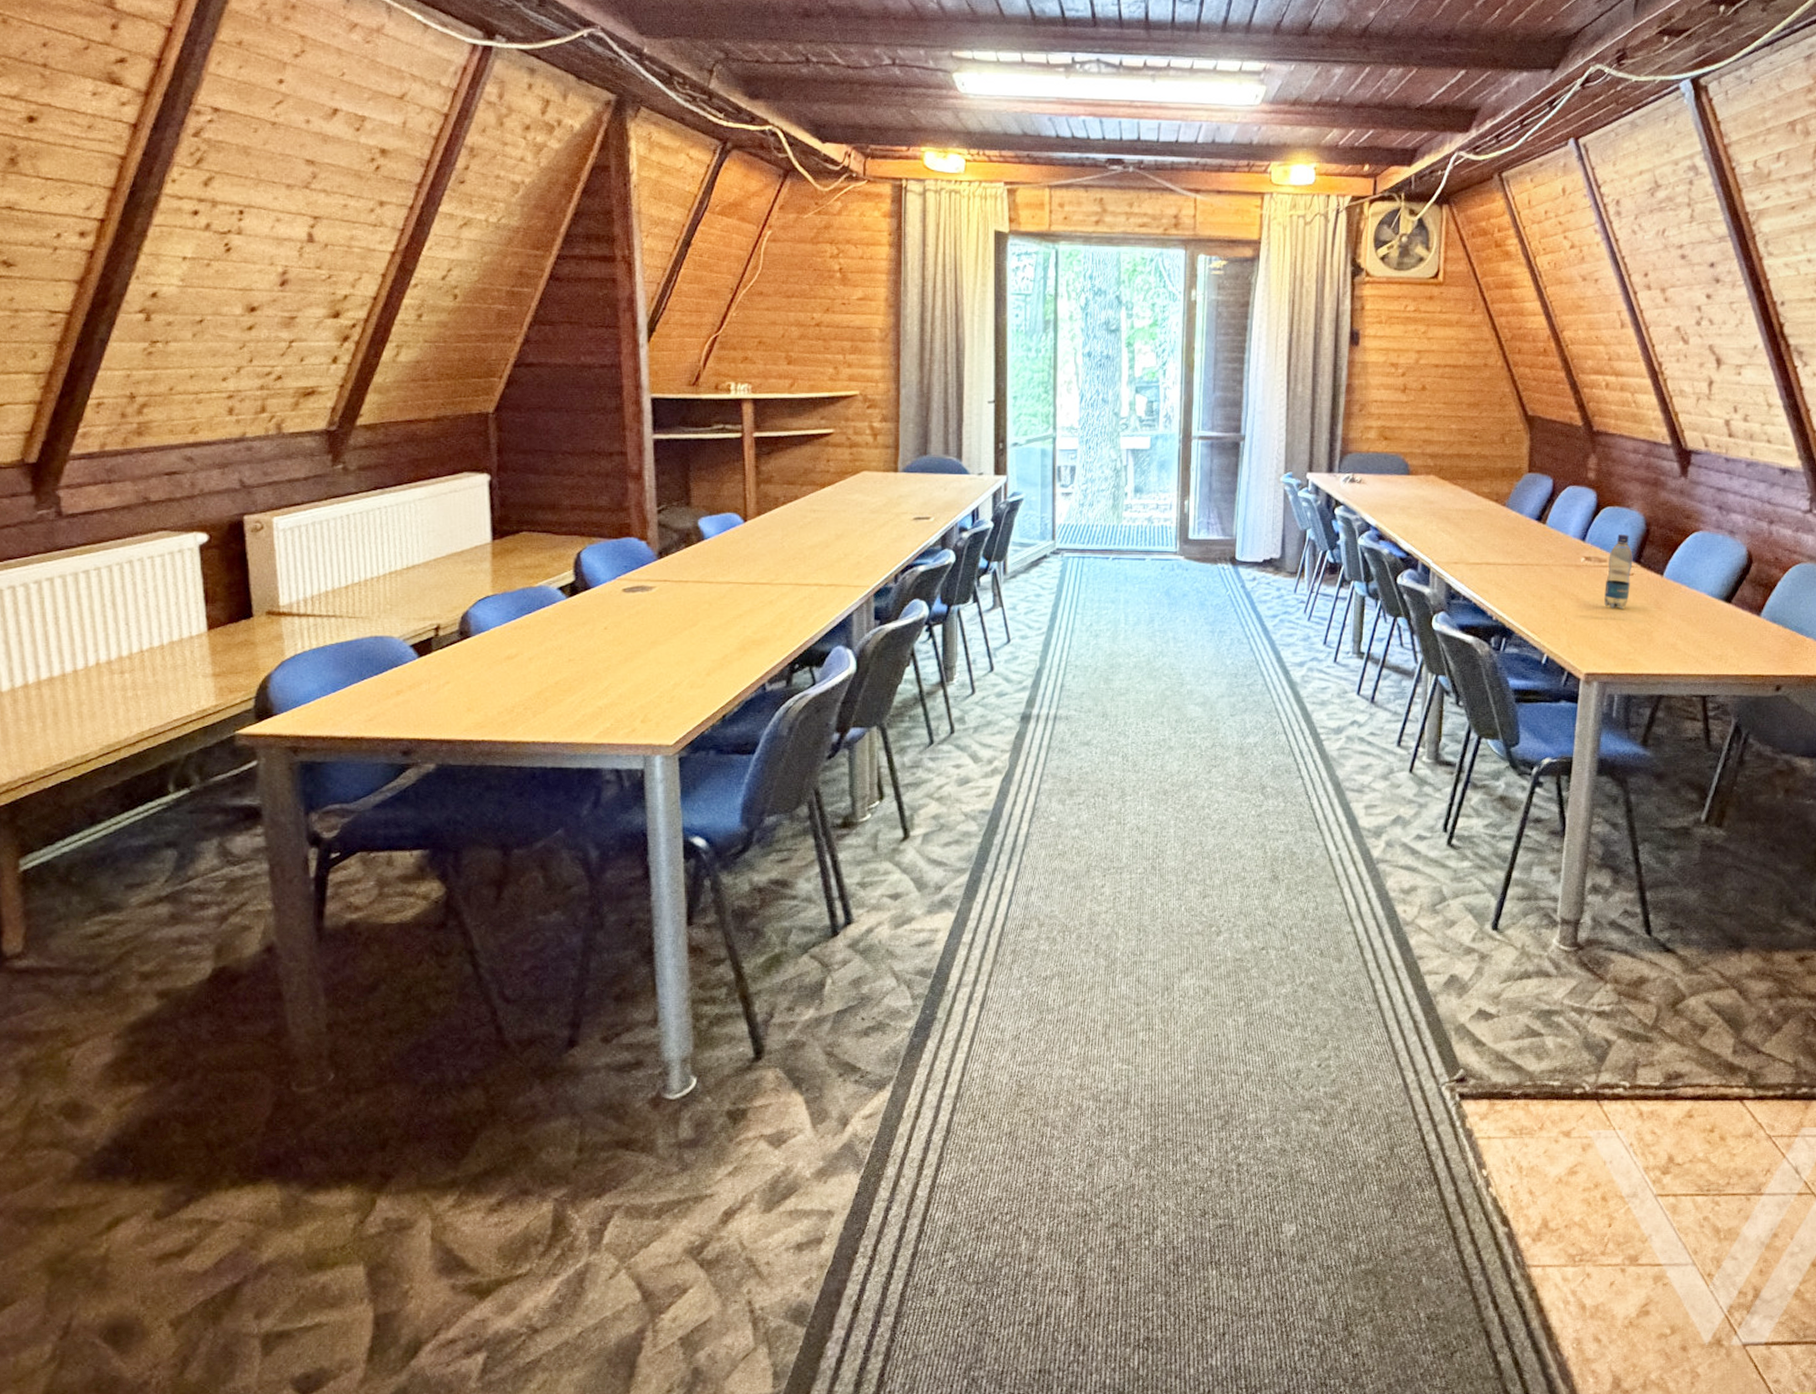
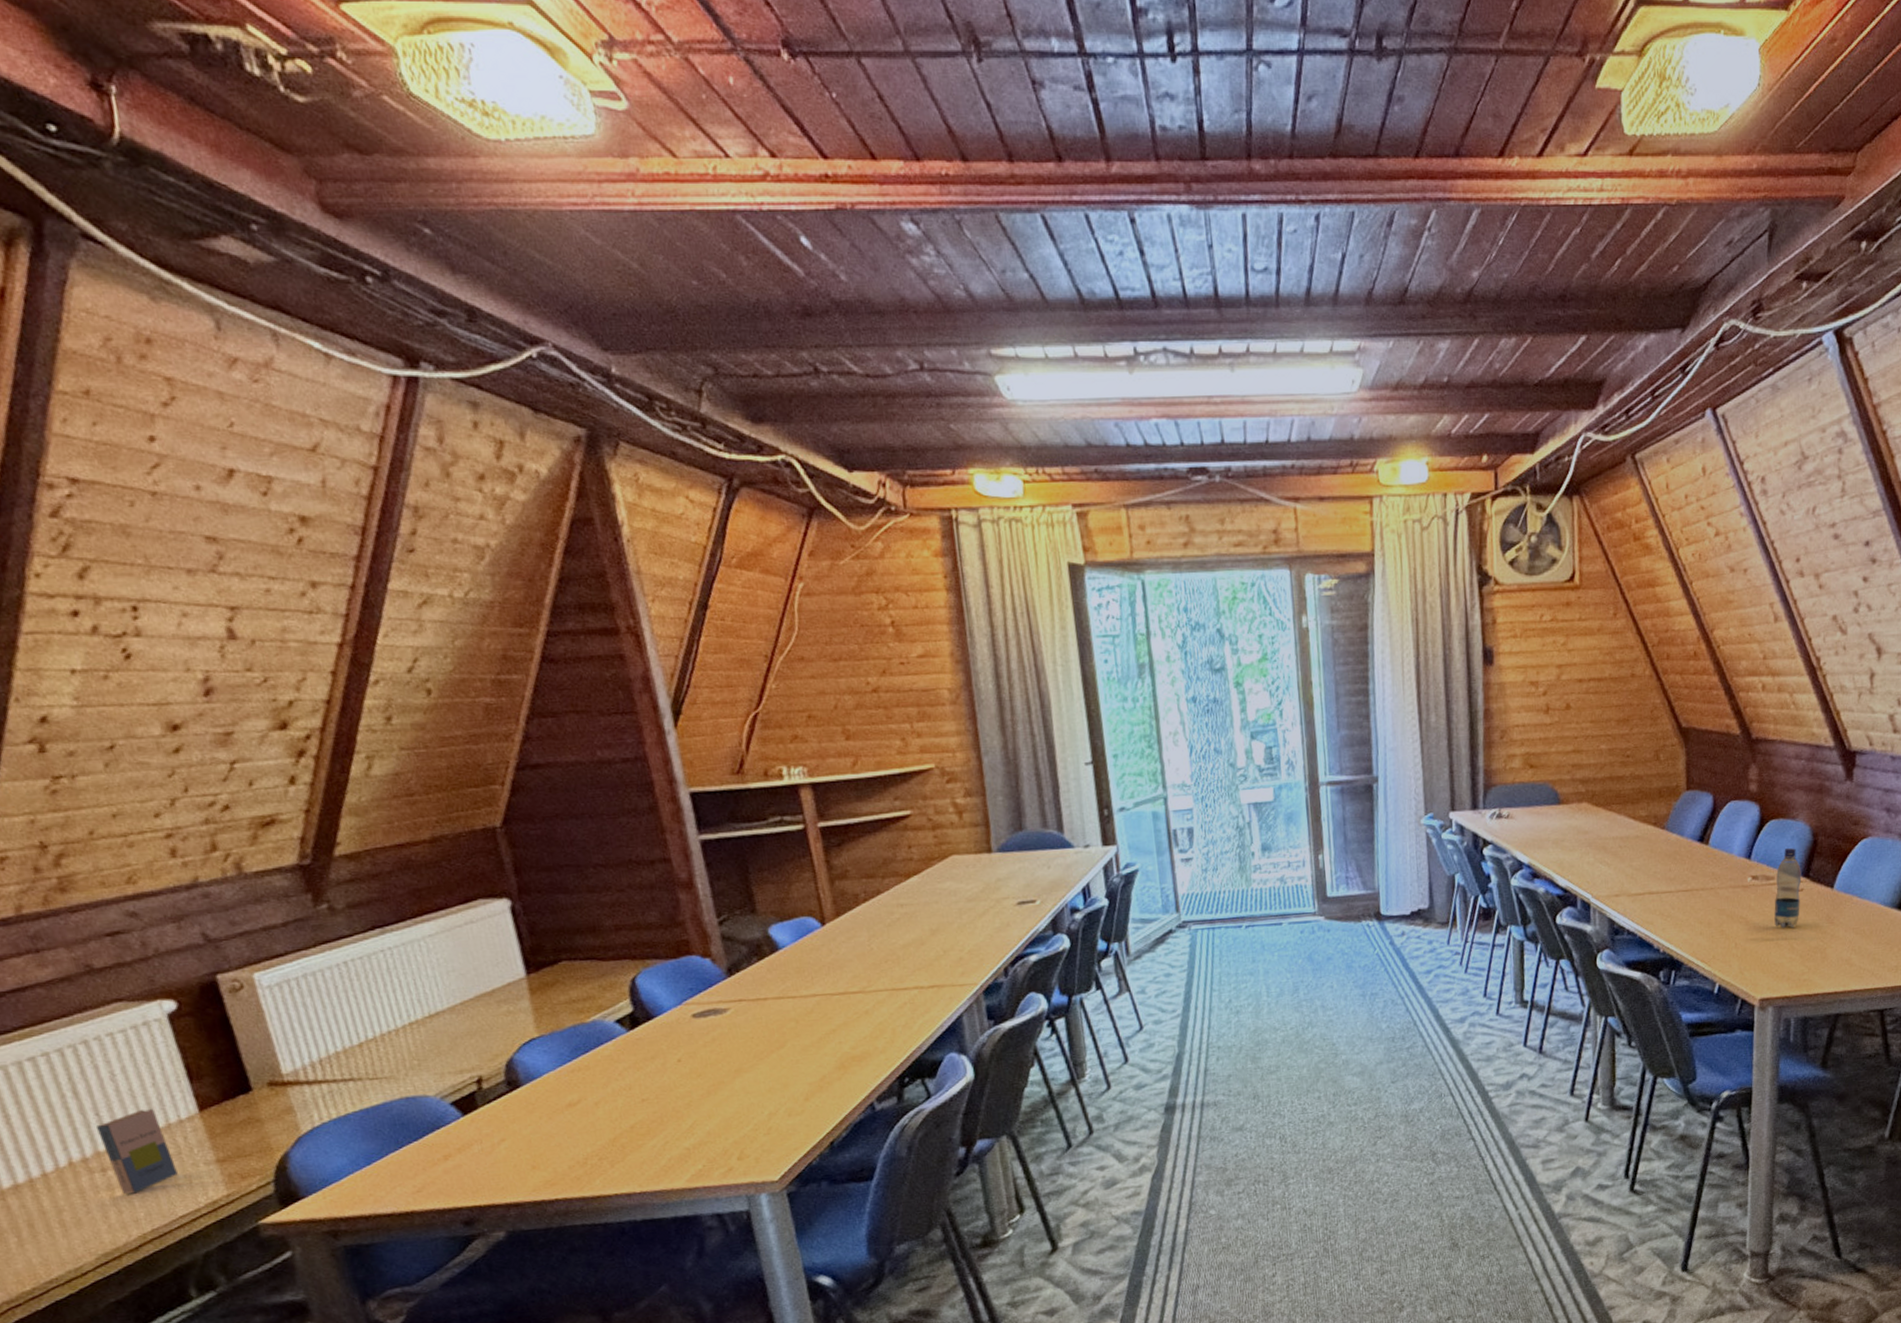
book: none [125,624,180,696] -> present [97,1109,178,1195]

